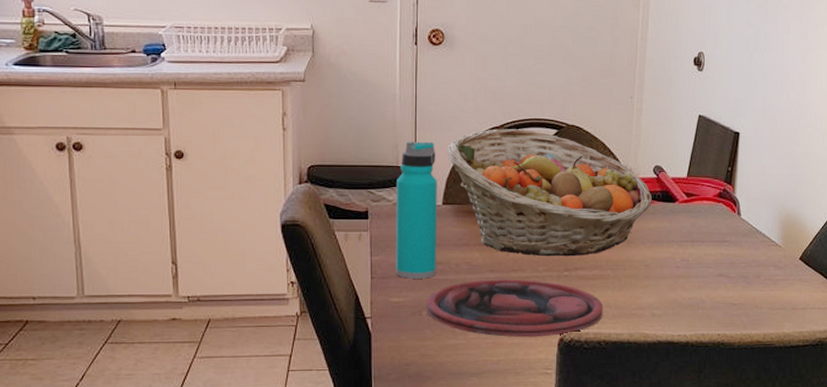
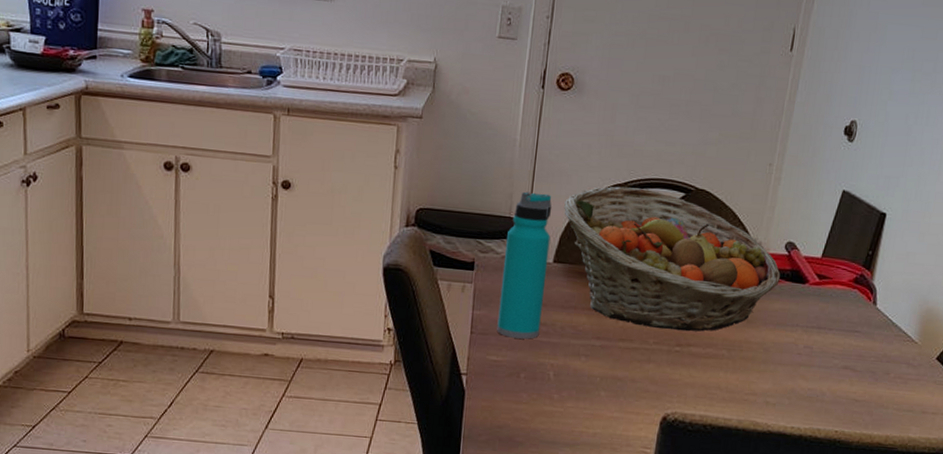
plate: present [426,279,603,338] -> none [525,346,713,414]

